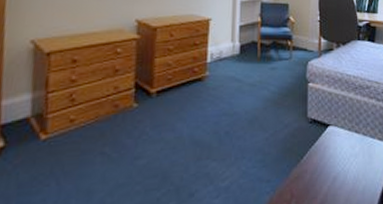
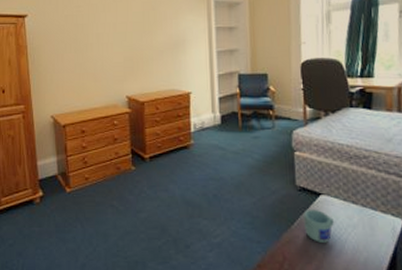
mug: none [313,140,339,175] -> present [304,209,334,243]

